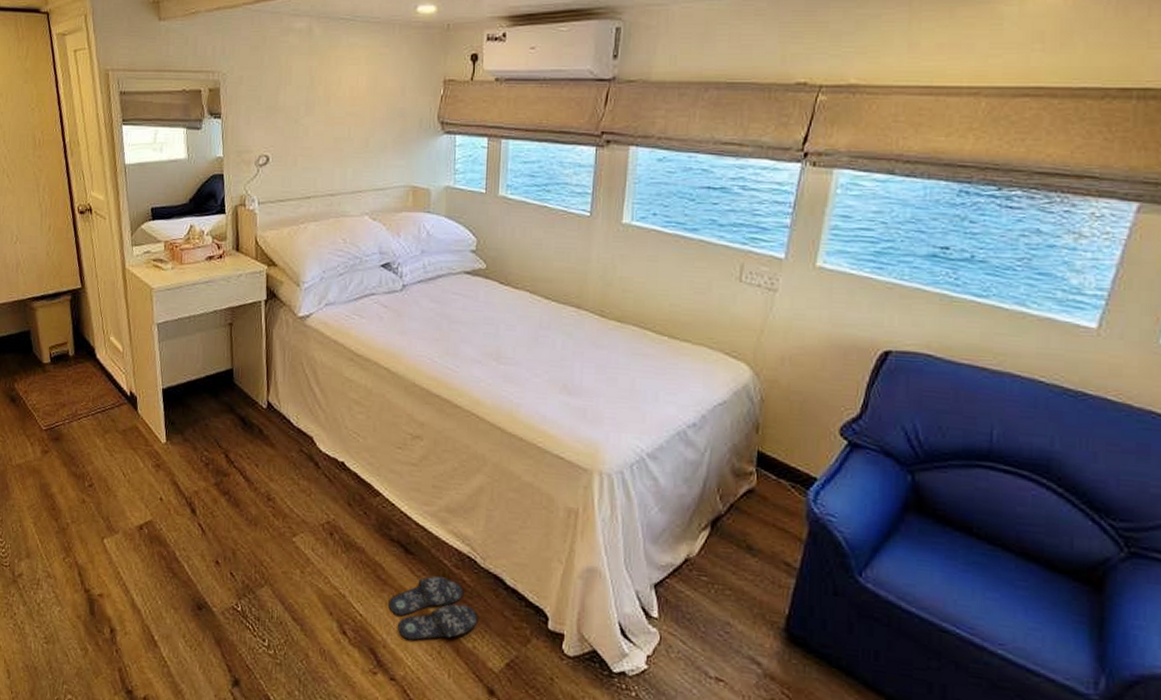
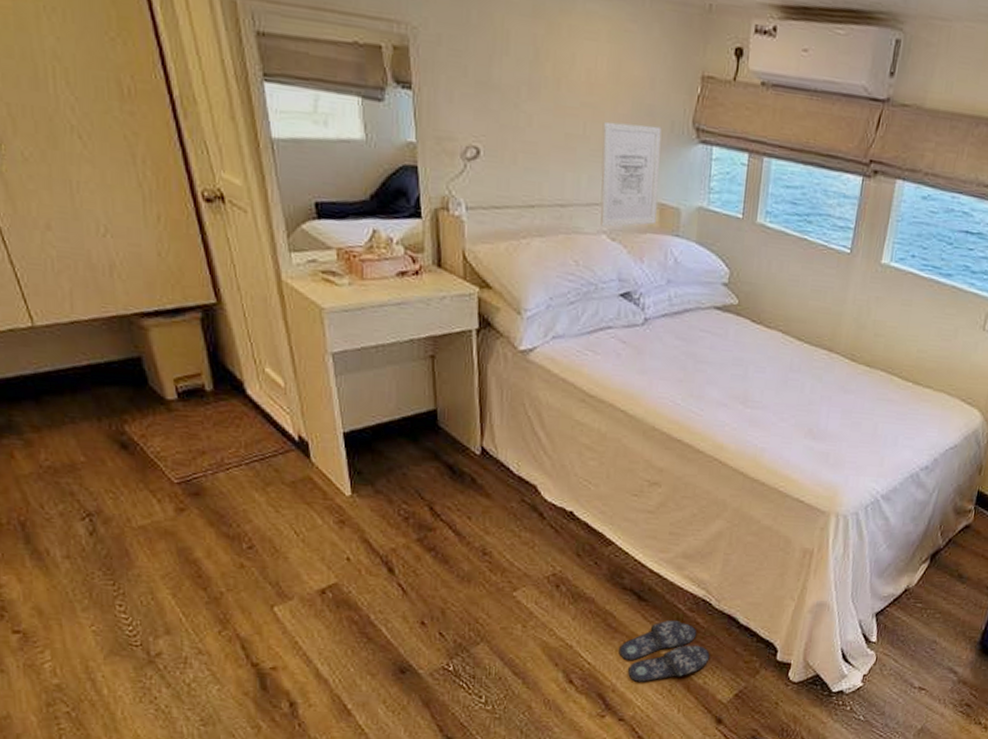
wall art: none [363,124,412,209] -> present [600,121,662,227]

